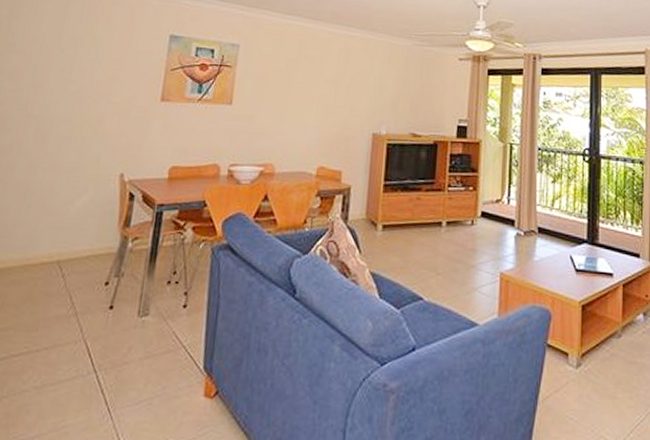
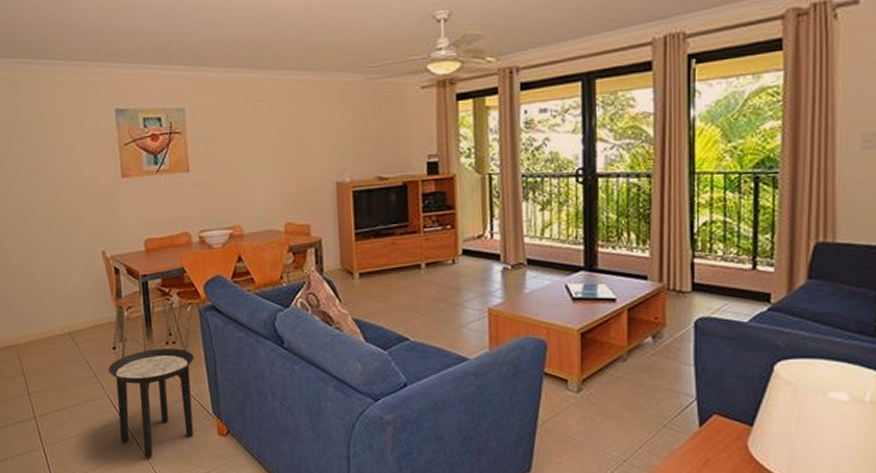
side table: none [87,287,196,422] -> present [107,348,194,458]

